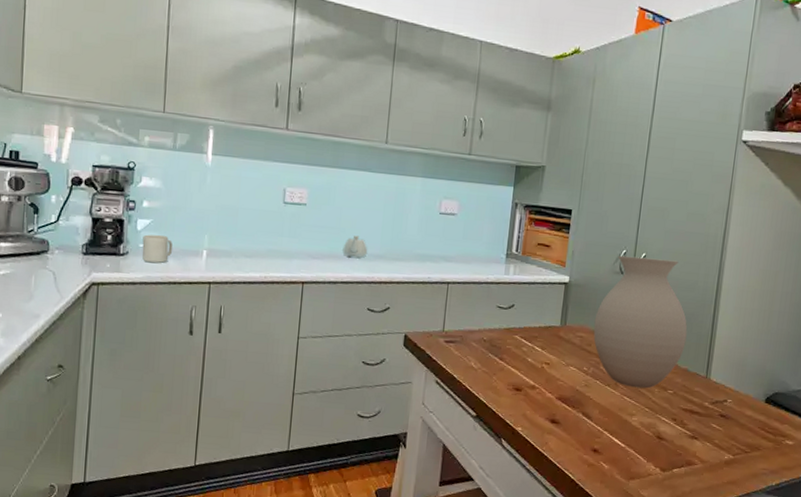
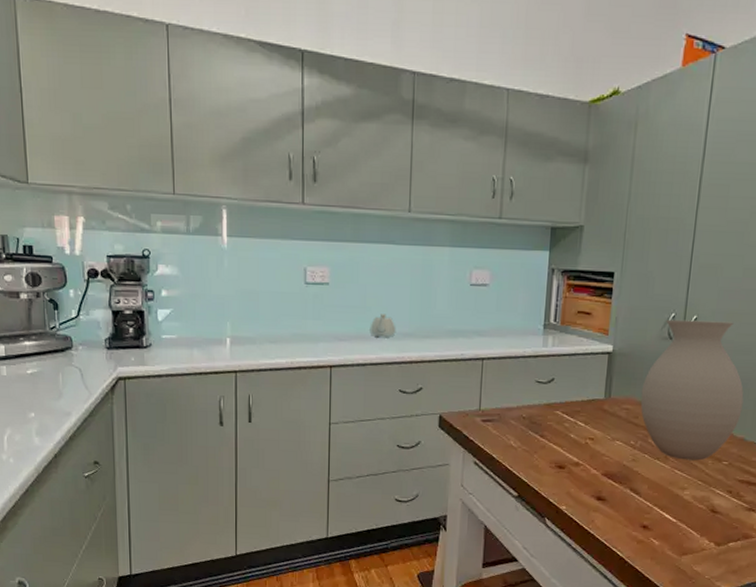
mug: present [142,234,173,263] -> none [164,325,196,354]

